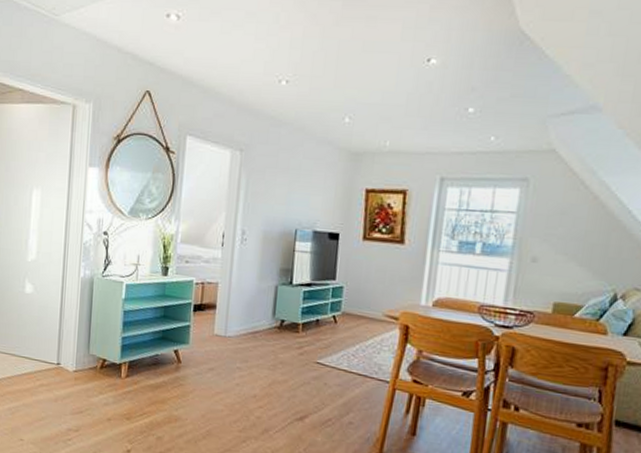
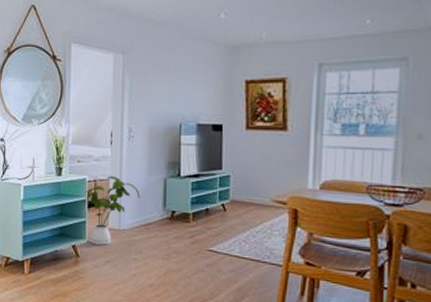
house plant: none [190,279,250,352] -> present [85,176,140,246]

